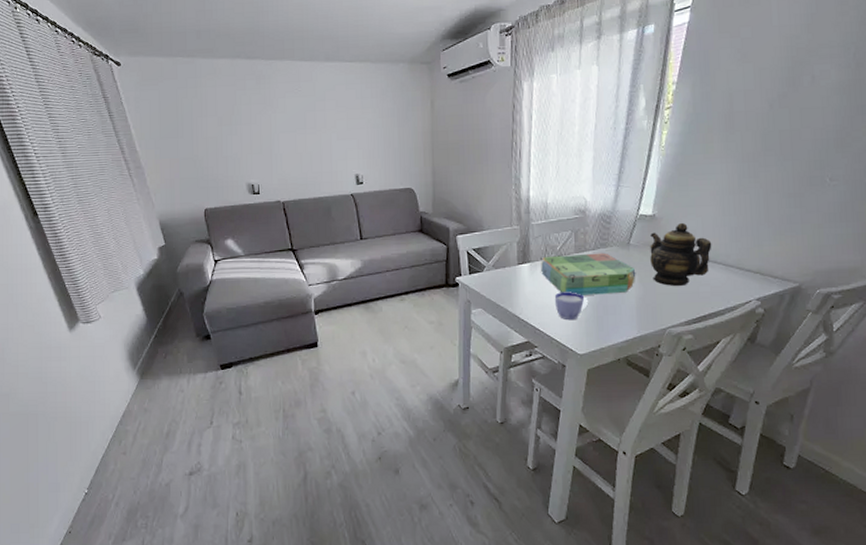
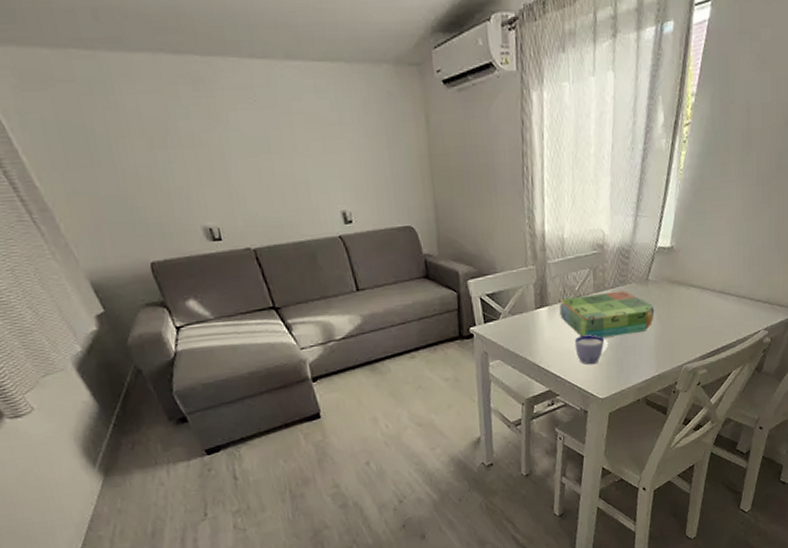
teapot: present [650,222,712,286] -> none [668,253,727,322]

